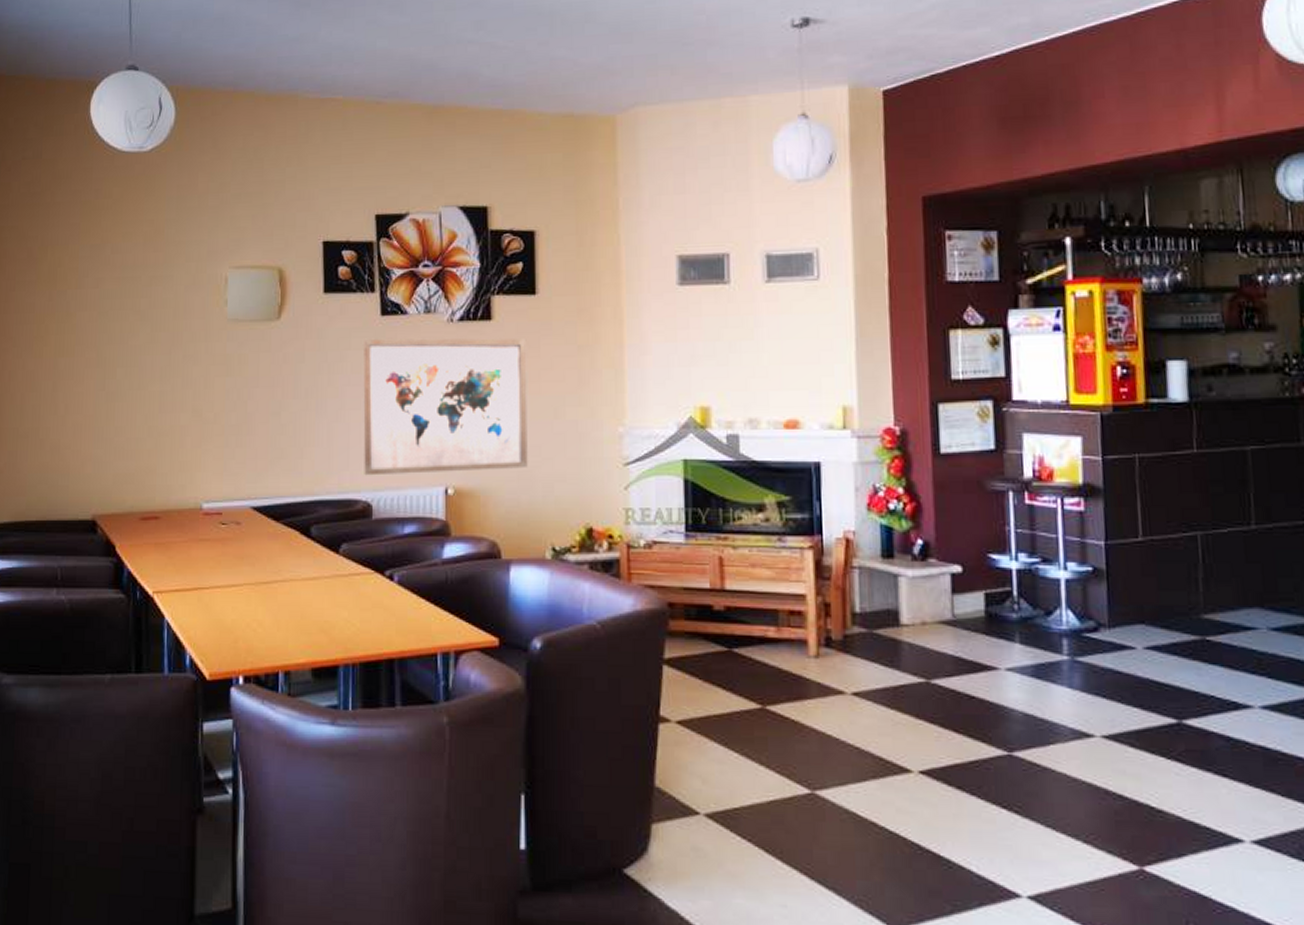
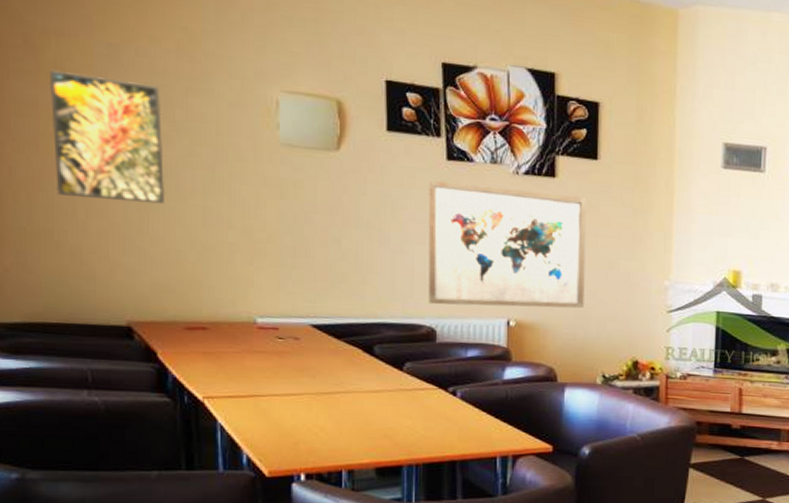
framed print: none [43,277,130,394] -> present [49,70,166,205]

